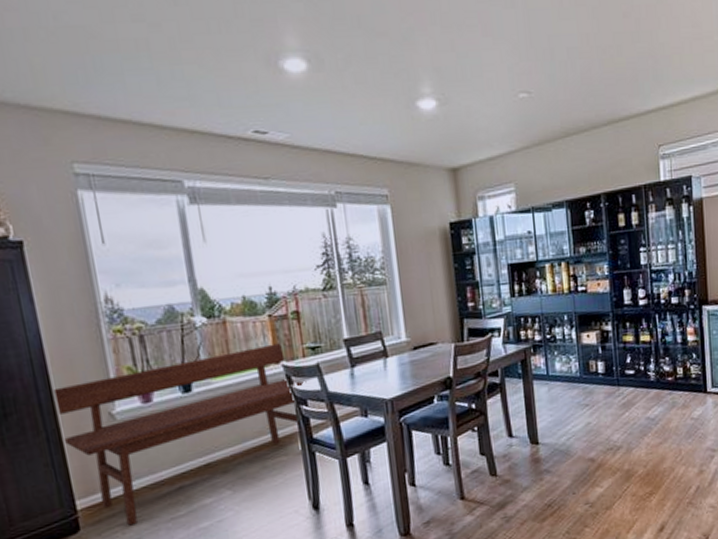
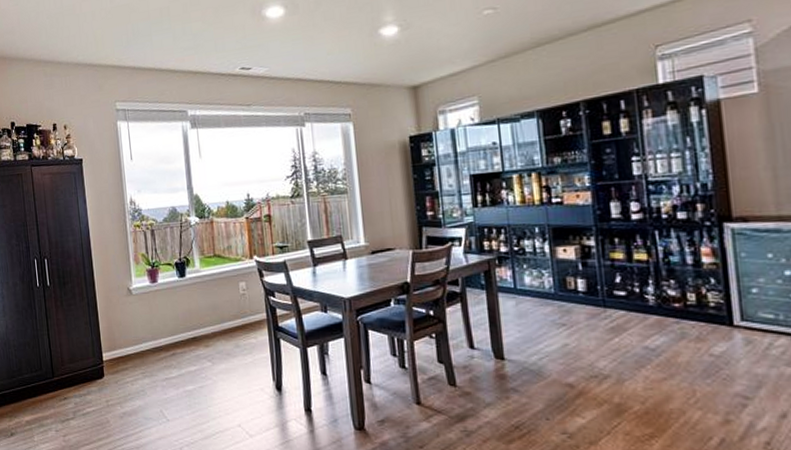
bench: present [53,343,307,526] -> none [94,241,275,379]

